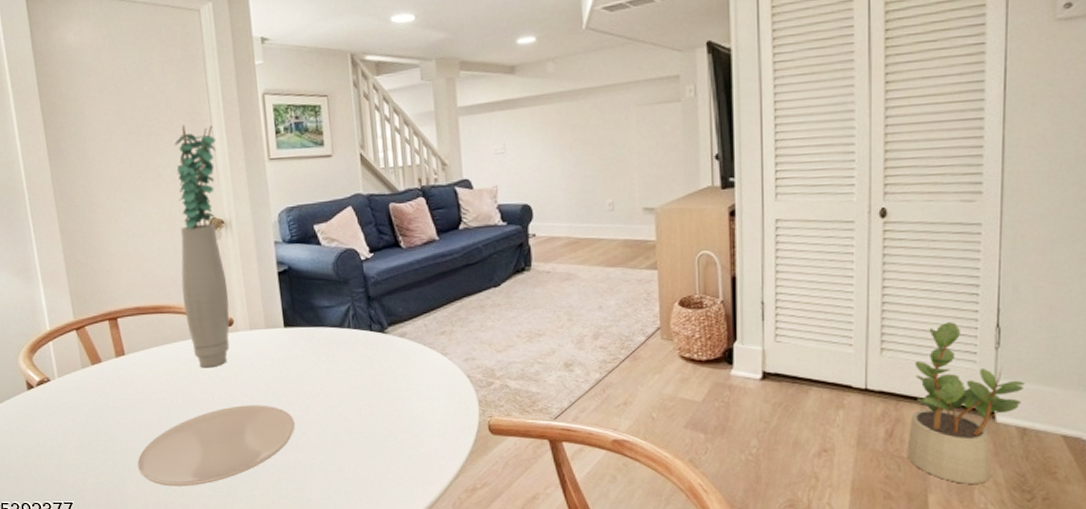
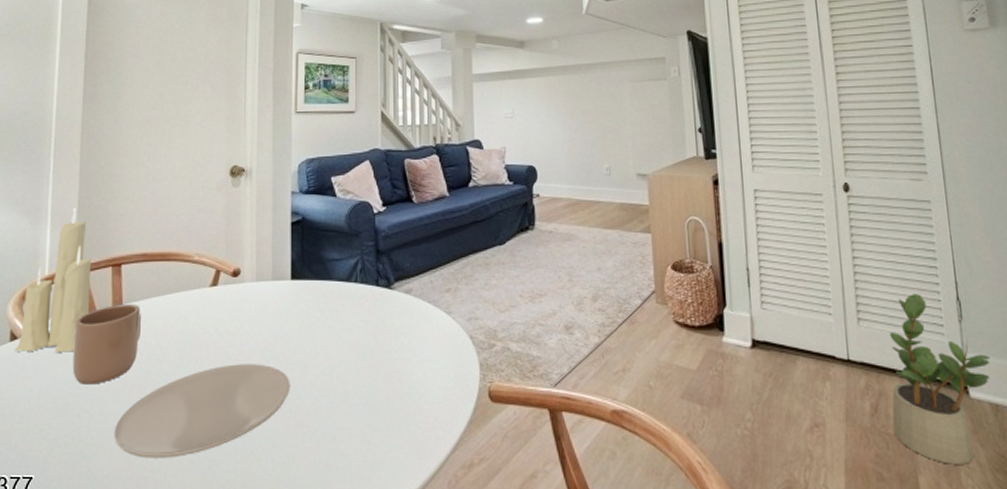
candle: none [31,266,95,399] -> present [15,208,92,352]
mug: none [83,354,147,426] -> present [72,303,141,385]
vase: present [174,124,230,368] -> none [192,76,247,321]

